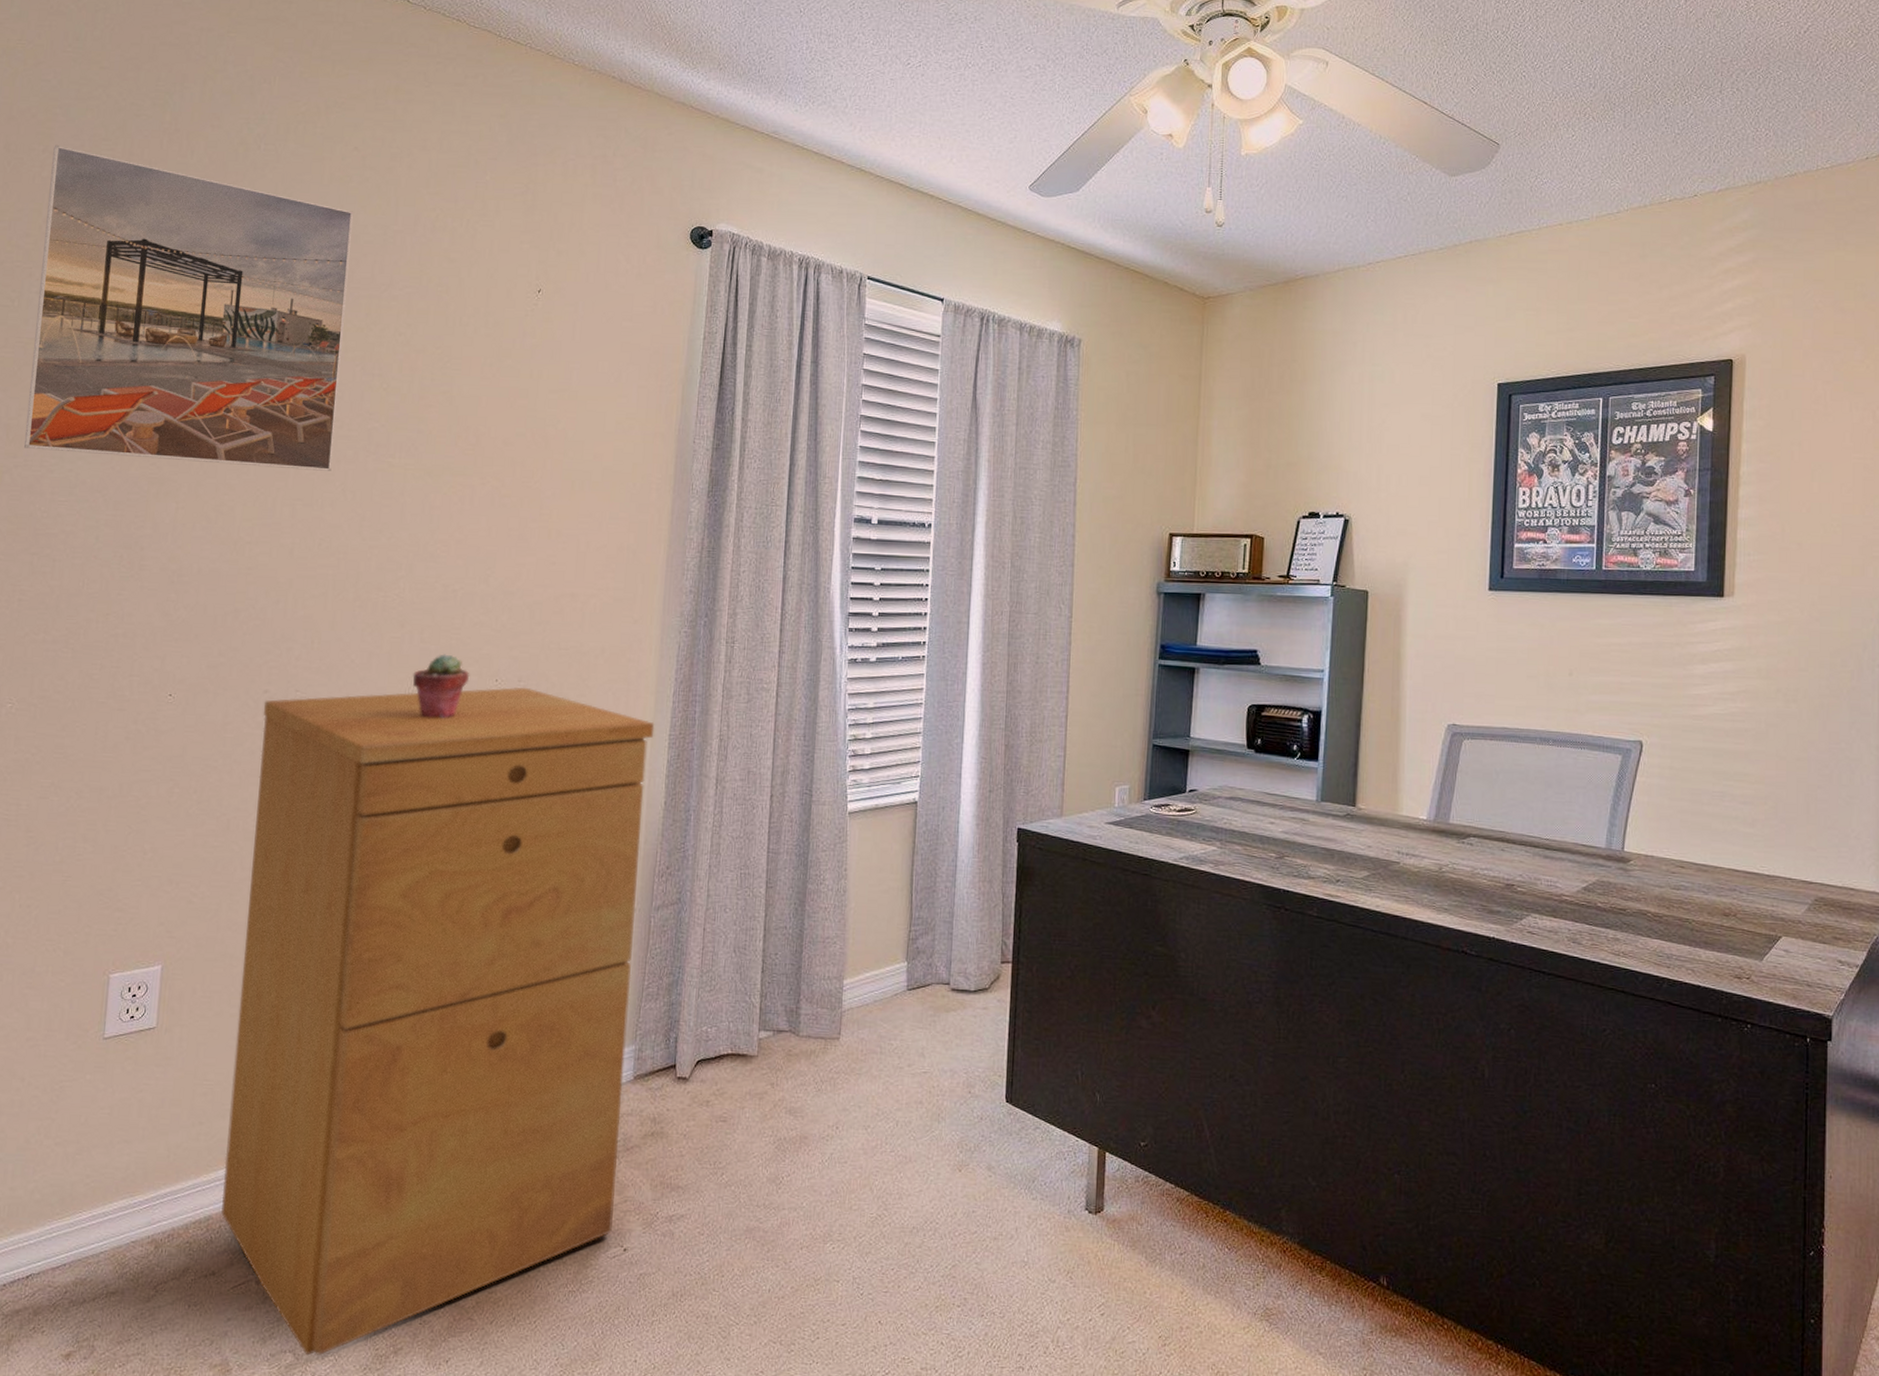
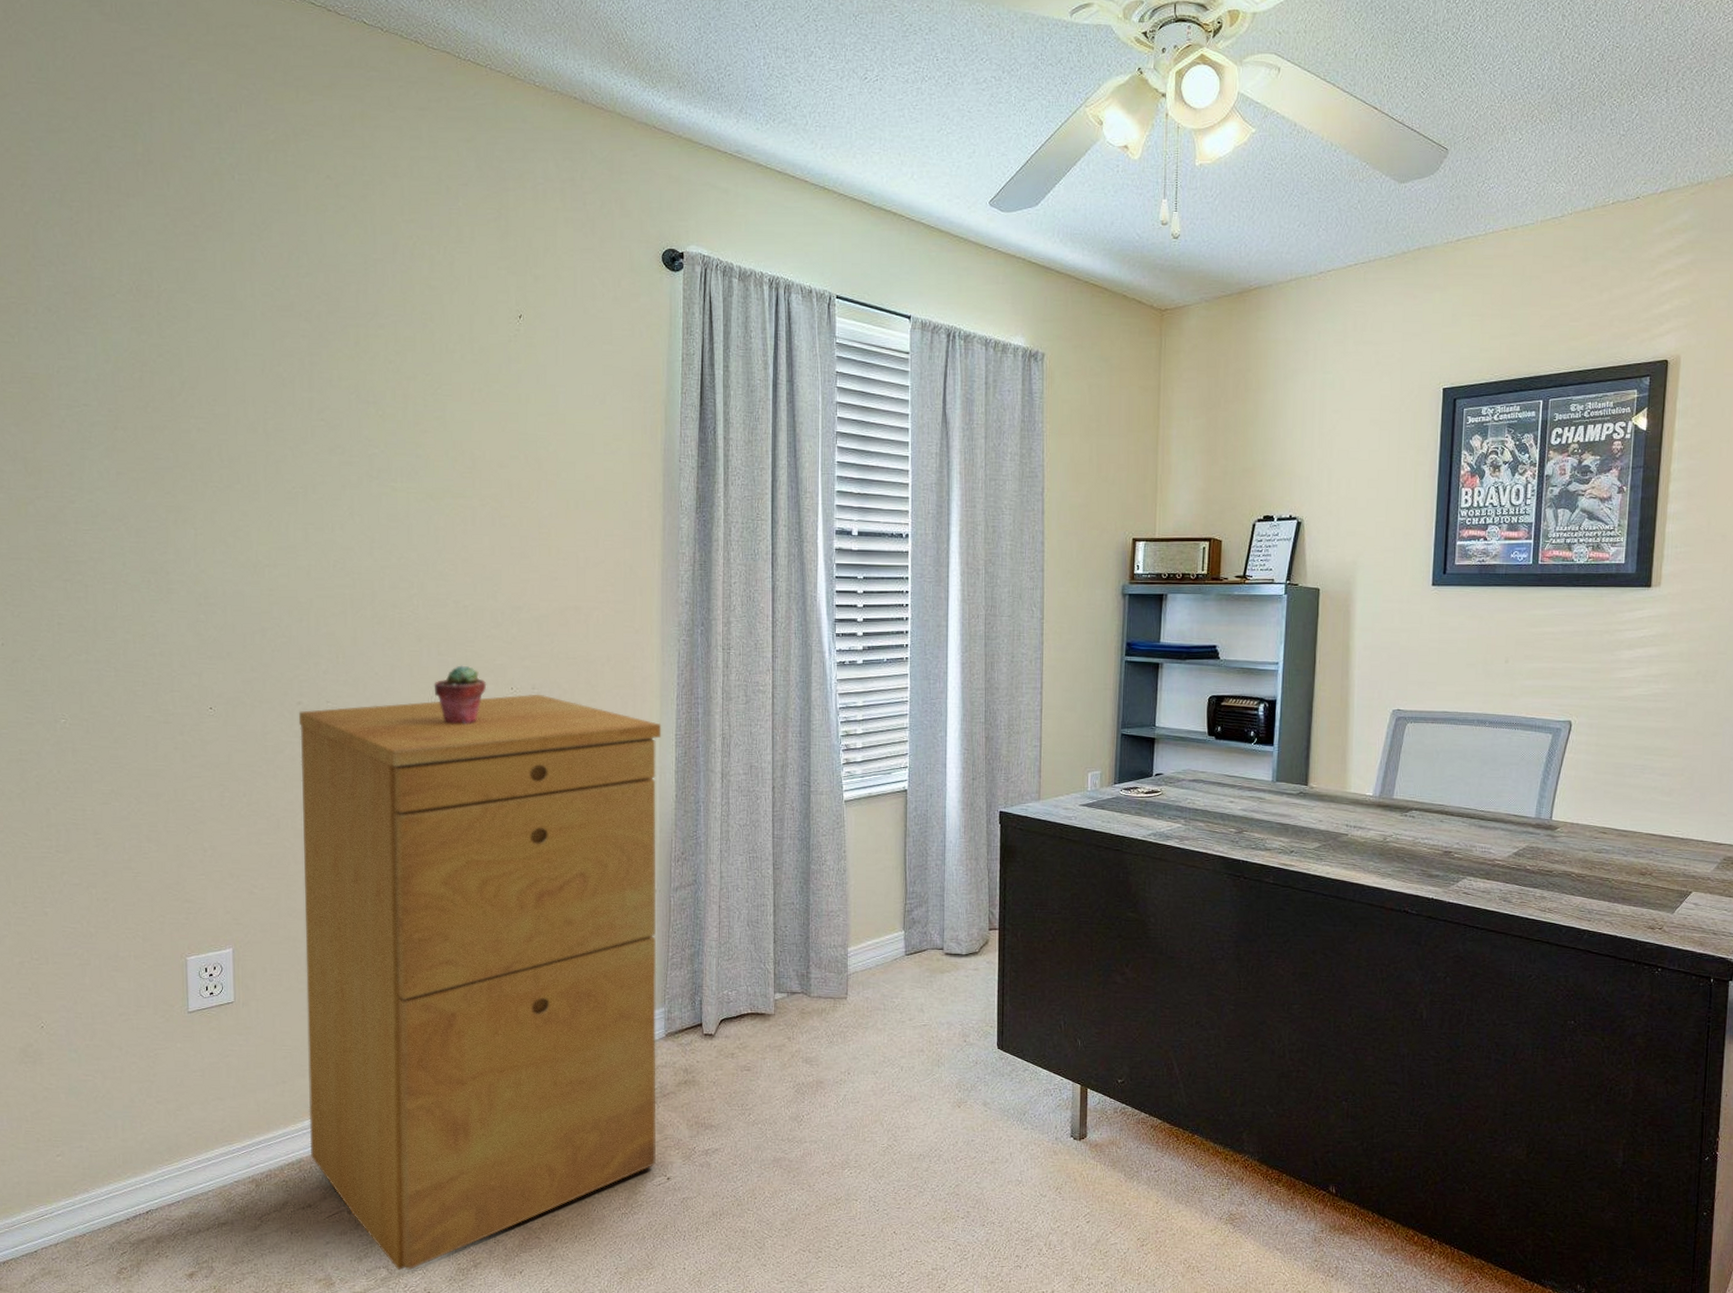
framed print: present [23,144,354,471] -> none [32,179,338,496]

